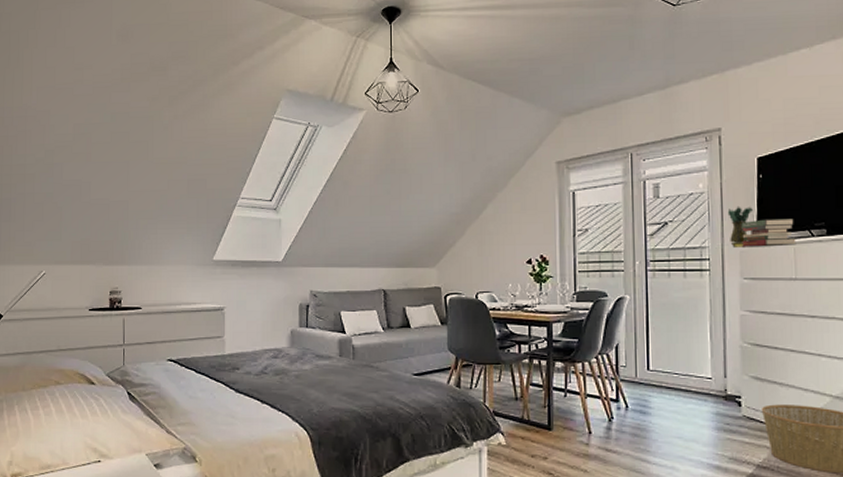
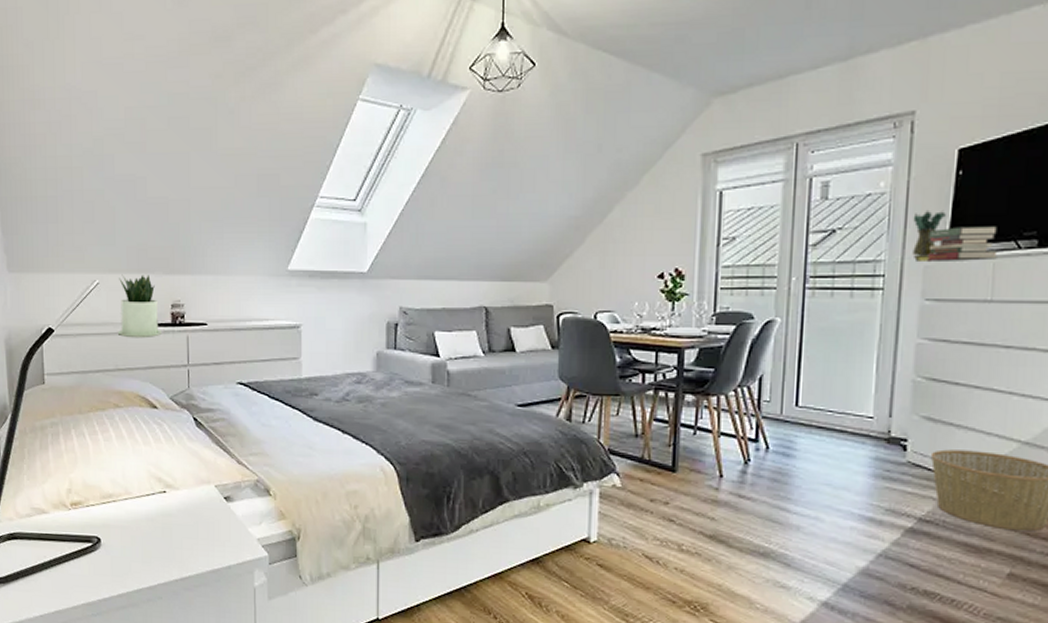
planter: none [60,265,101,322] -> present [117,275,162,339]

